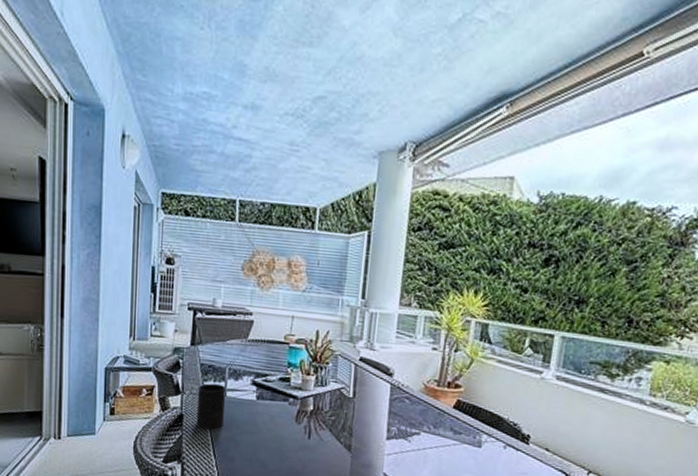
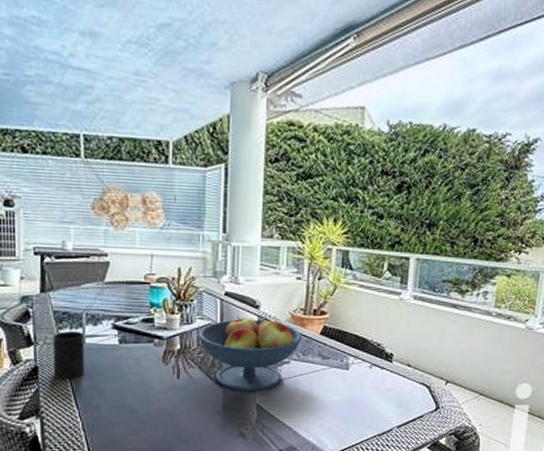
fruit bowl: none [331,381,434,460] -> present [198,315,302,391]

